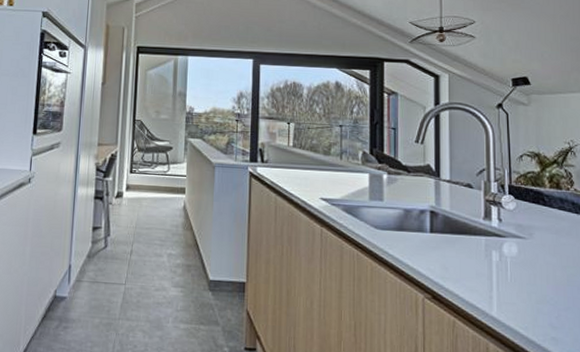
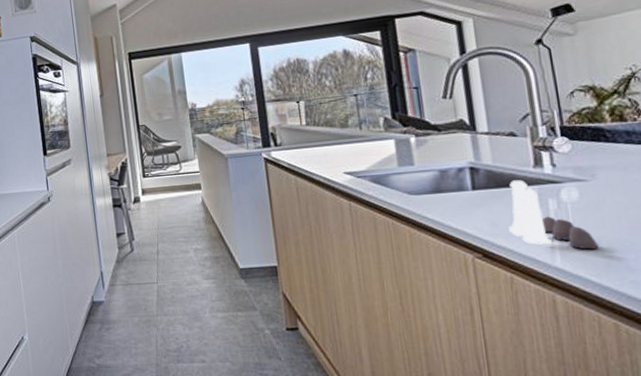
salt and pepper shaker set: none [457,228,530,304] -> present [509,180,601,250]

